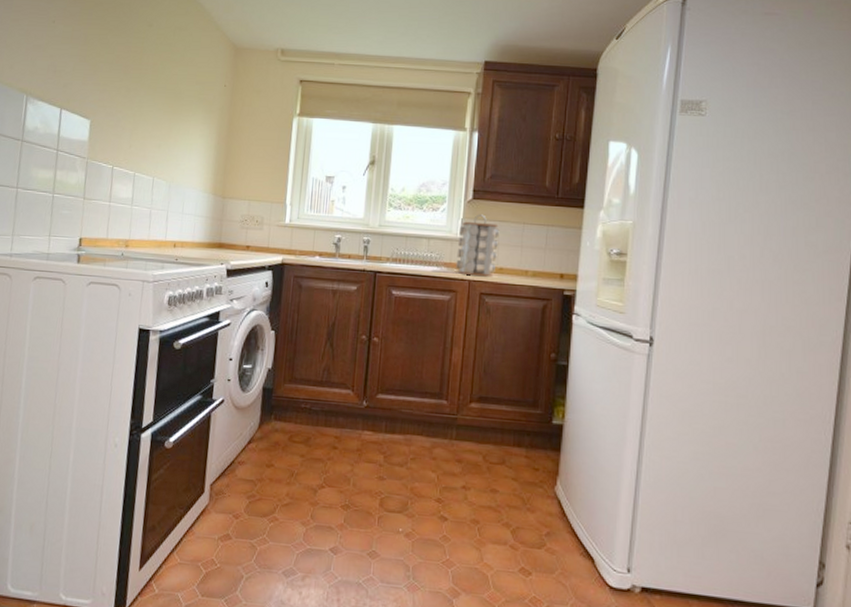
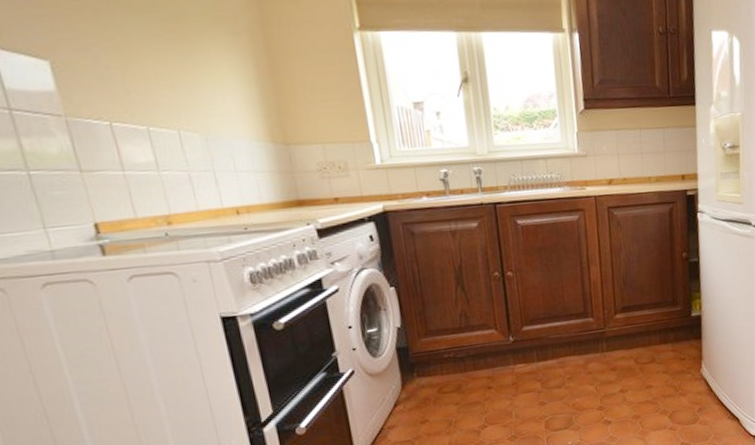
spice rack: present [456,214,500,278] -> none [576,124,619,192]

